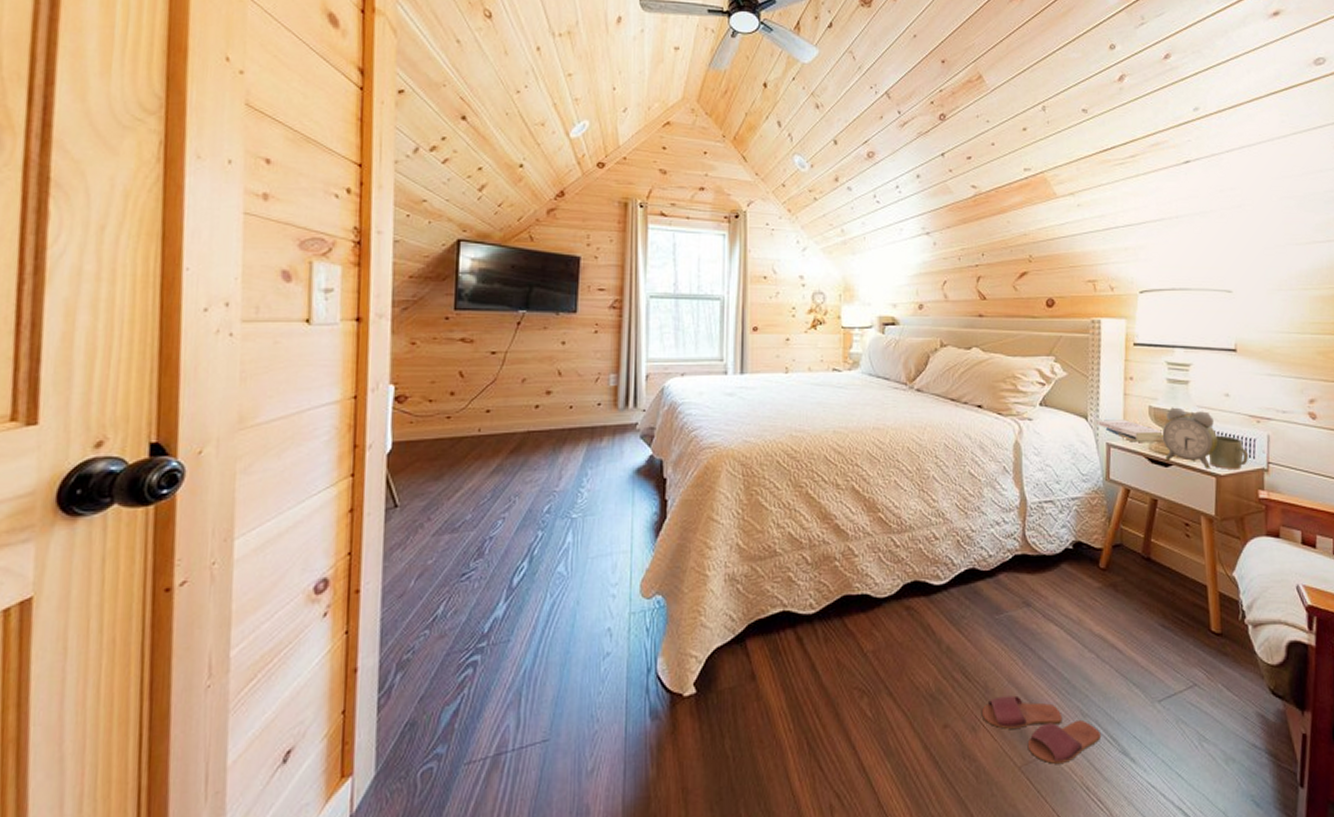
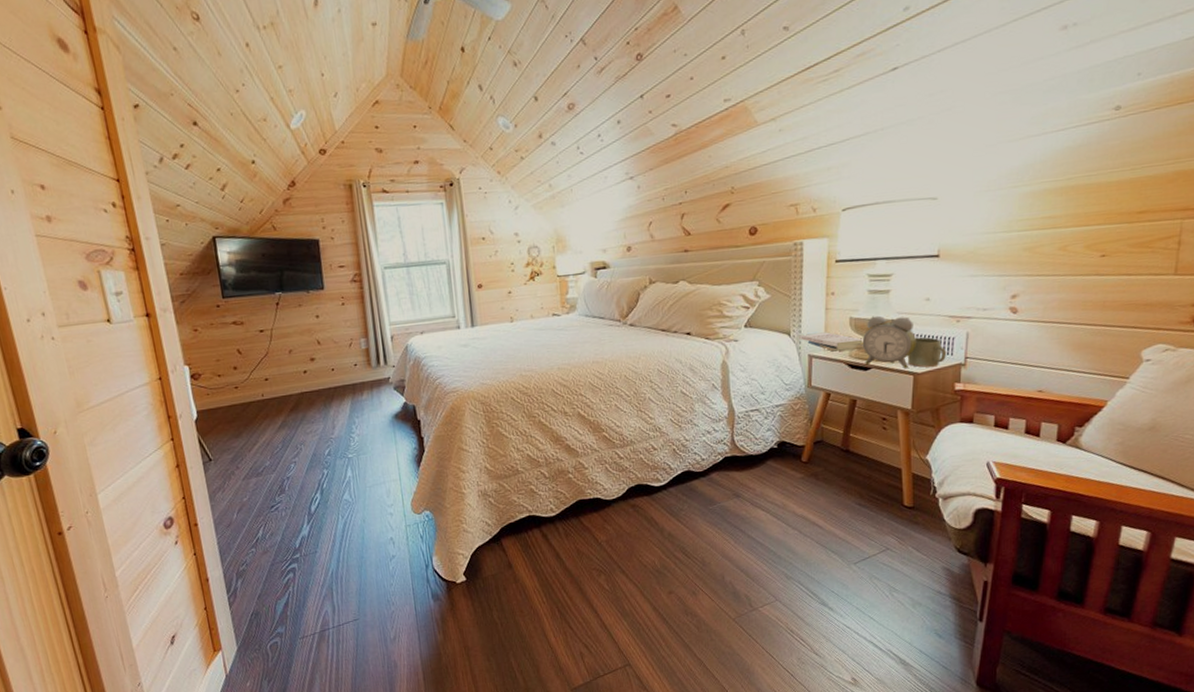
slippers: present [982,695,1102,764] -> none [701,566,804,615]

